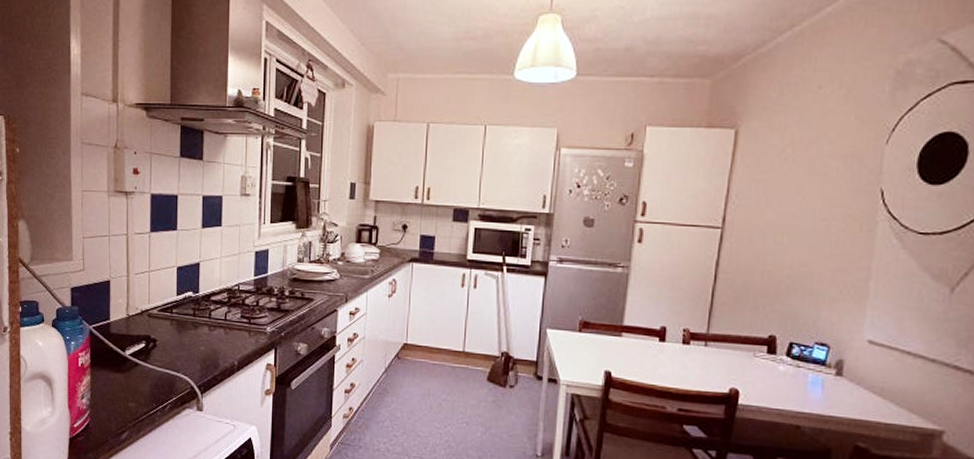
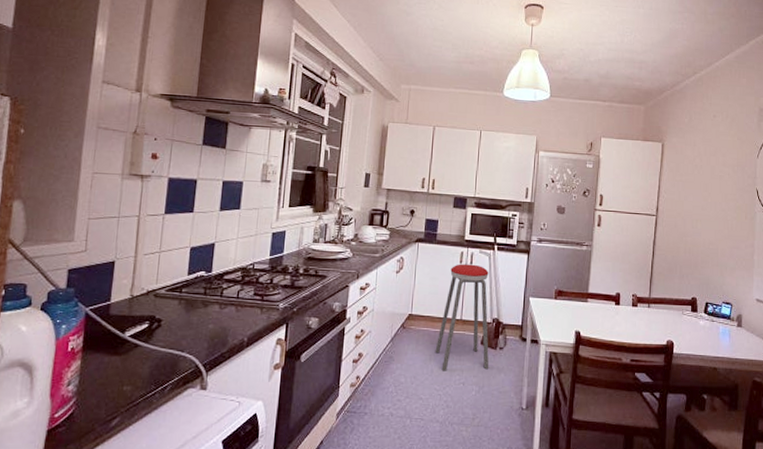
music stool: none [434,287,497,410] -> present [435,264,489,371]

